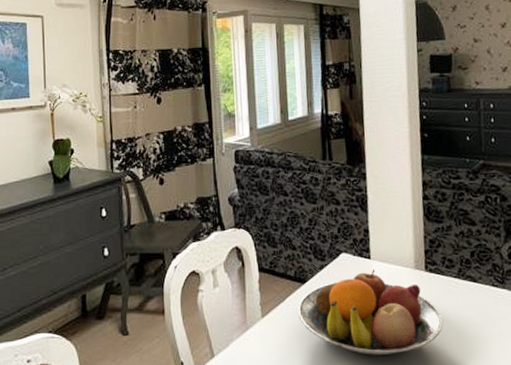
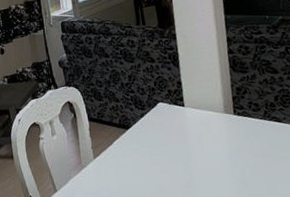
fruit bowl: present [298,269,443,355] -> none [124,115,253,187]

